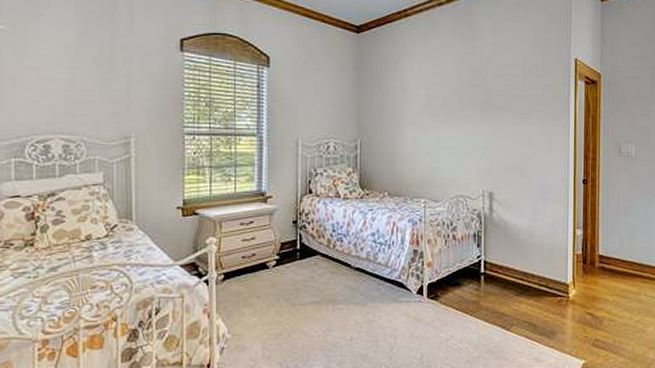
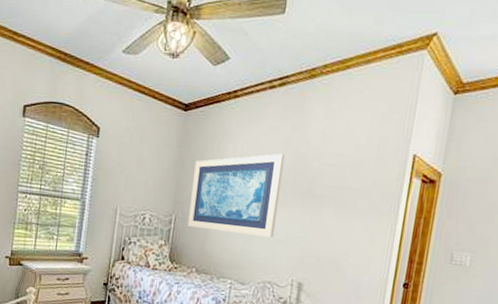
wall art: none [374,68,461,151] -> present [187,153,285,238]

